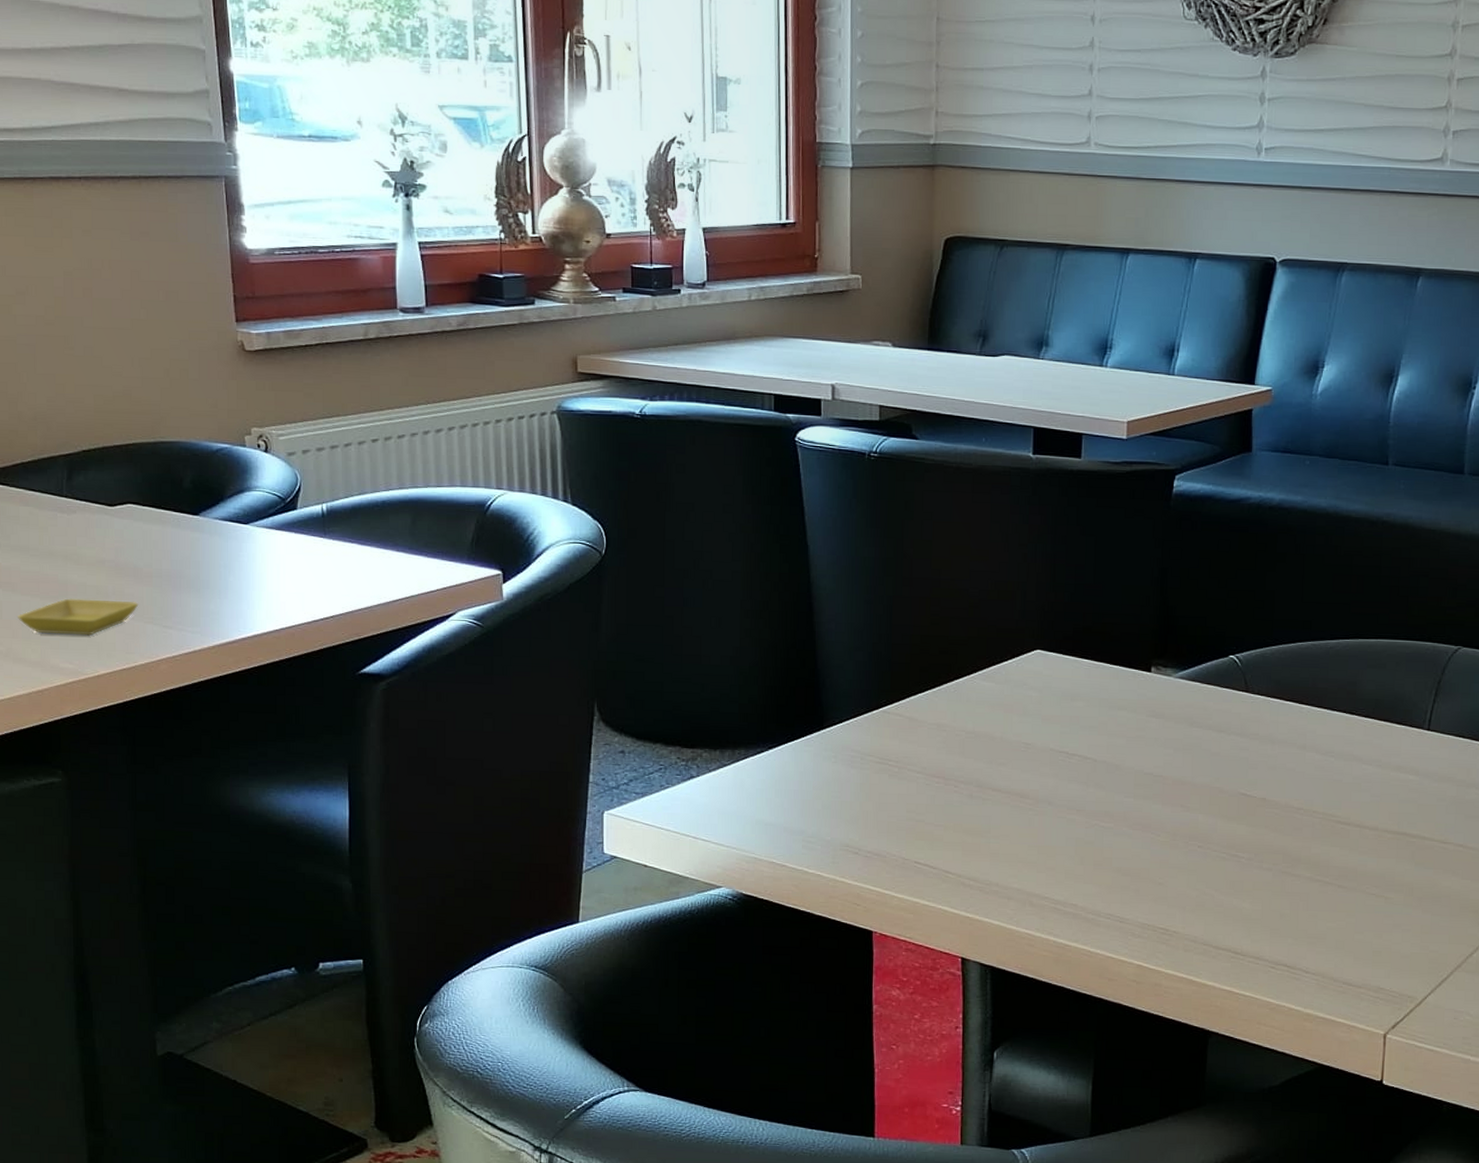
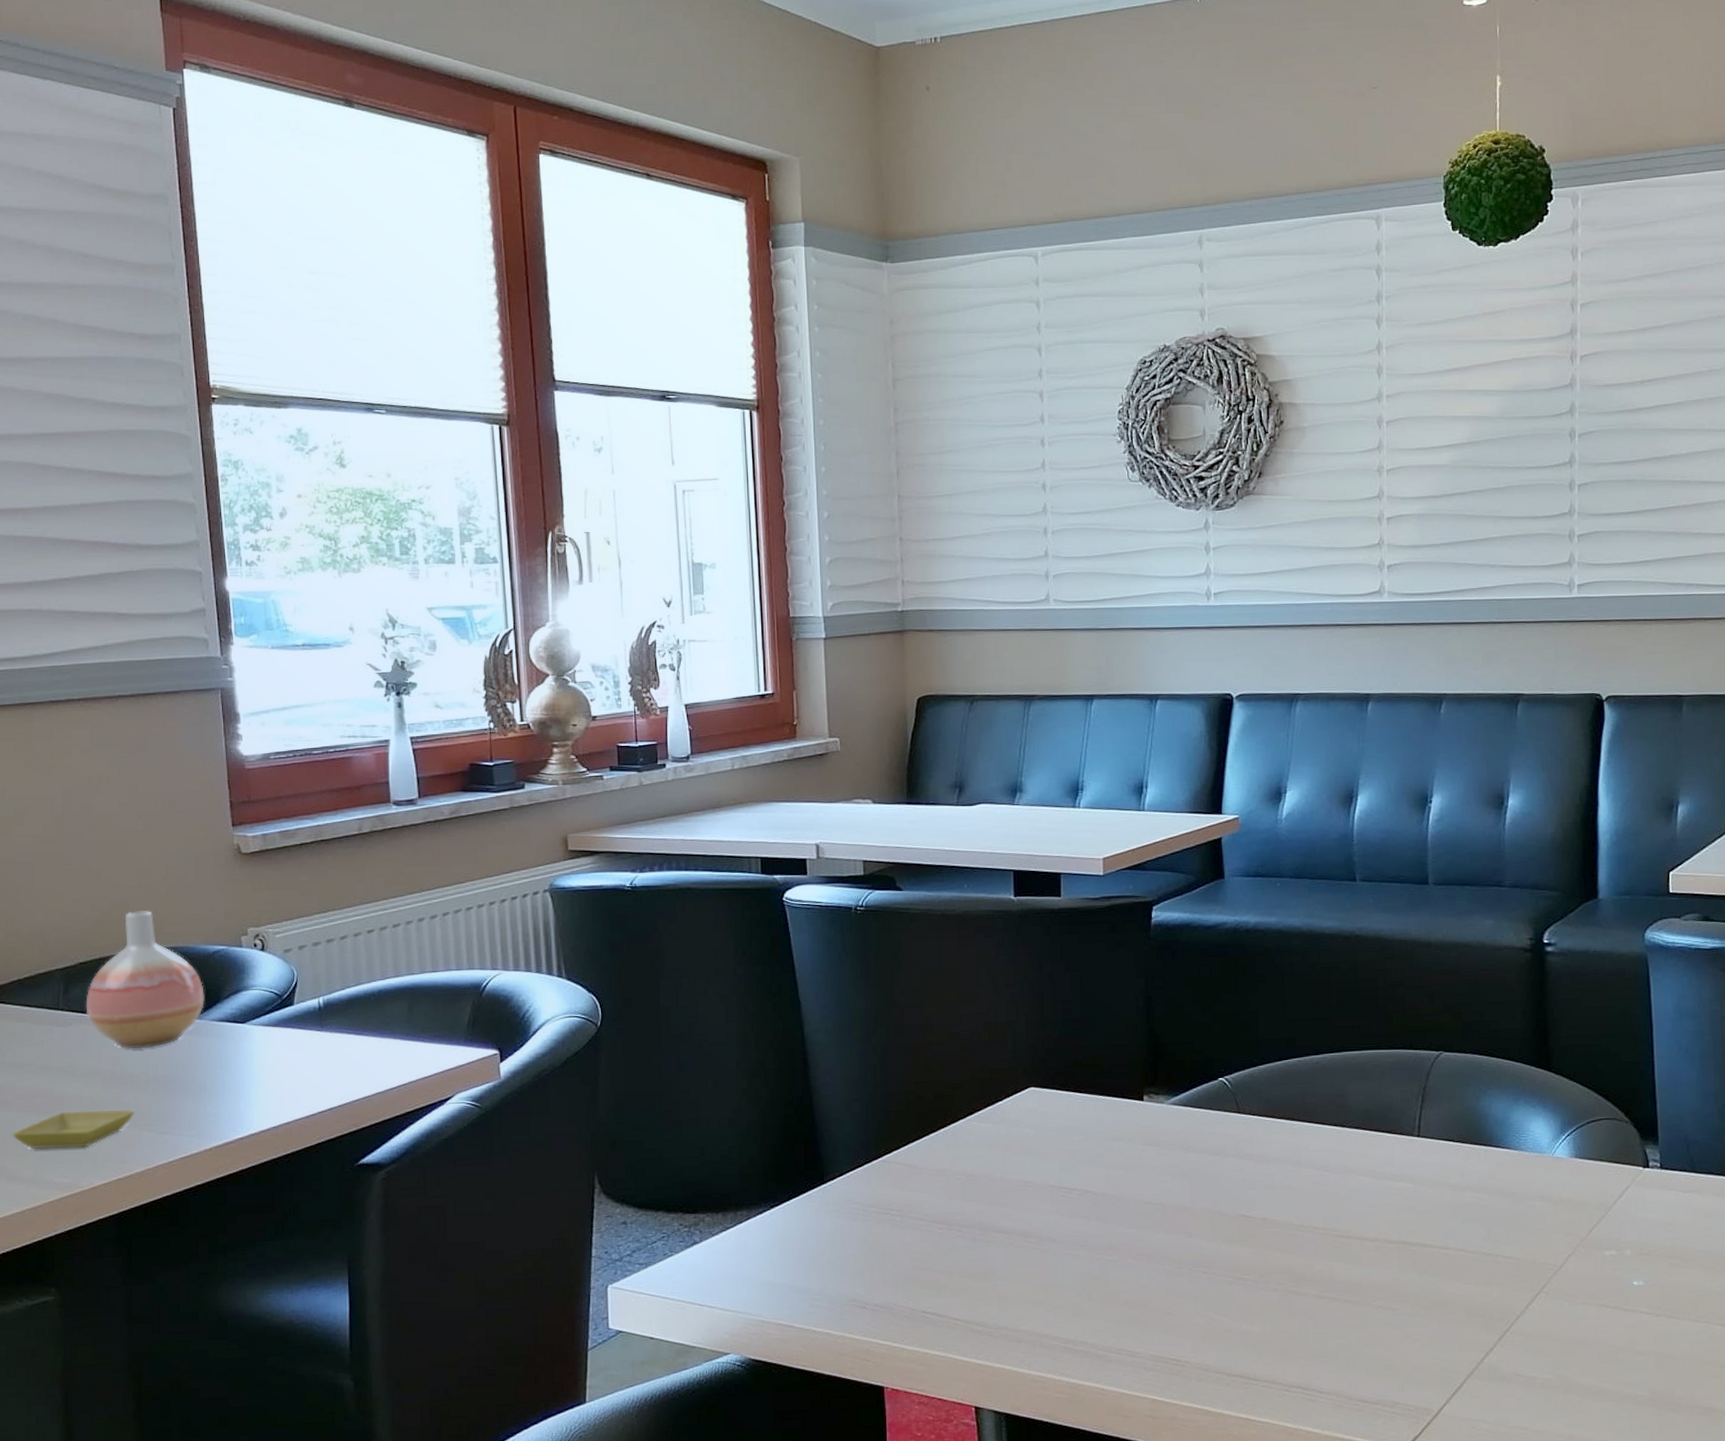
vase: none [90,402,208,542] -> present [87,911,204,1049]

